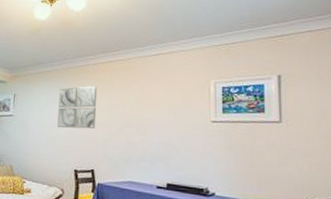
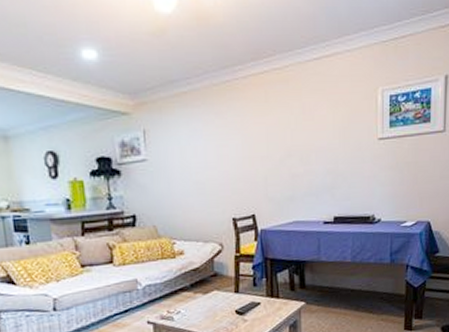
wall art: present [57,85,98,129] -> none [203,107,253,169]

